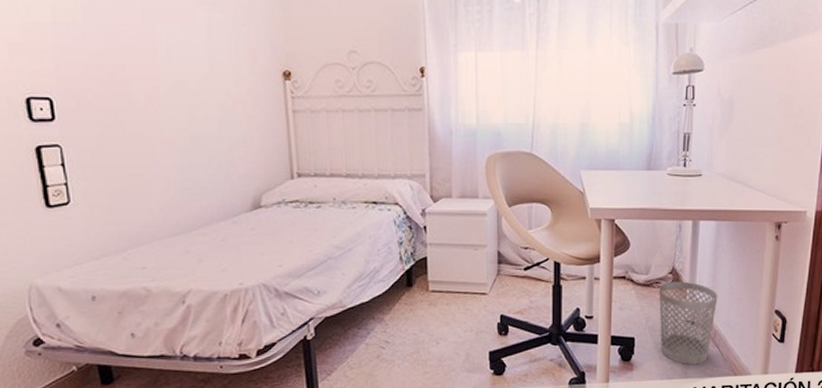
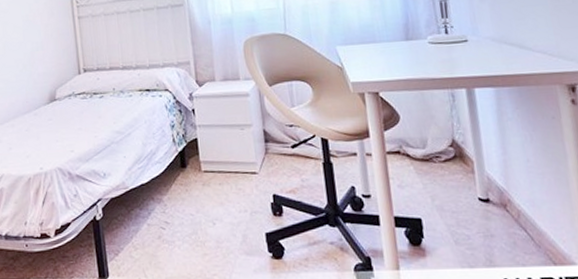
wastebasket: present [659,281,718,365] -> none [441,154,515,251]

